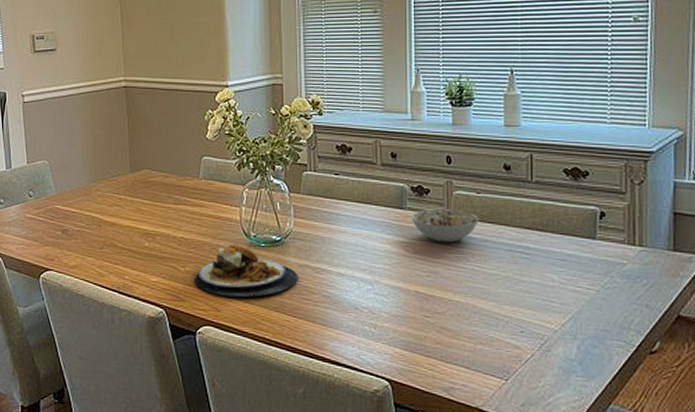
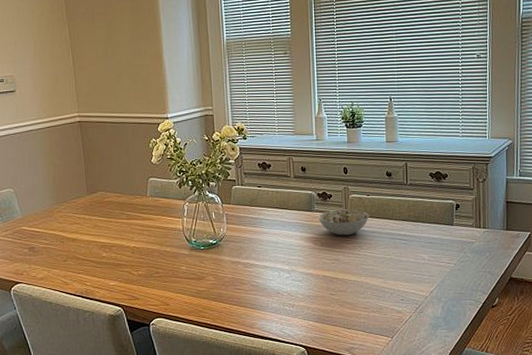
plate: present [195,243,298,298] -> none [147,248,232,293]

